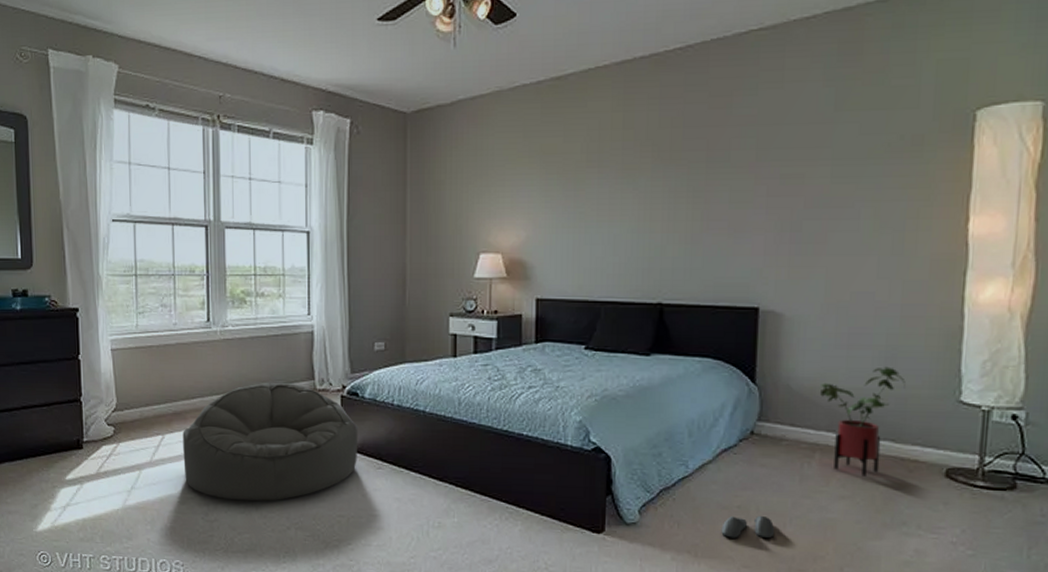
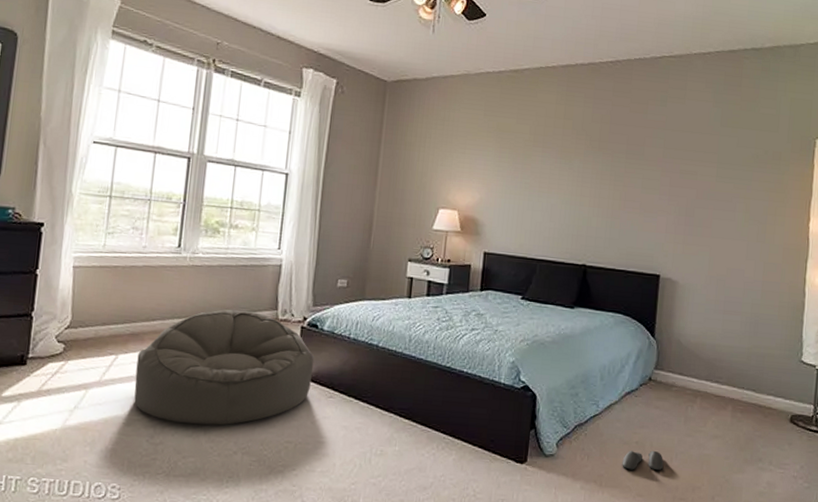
house plant: present [820,366,906,476] -> none [702,330,764,420]

